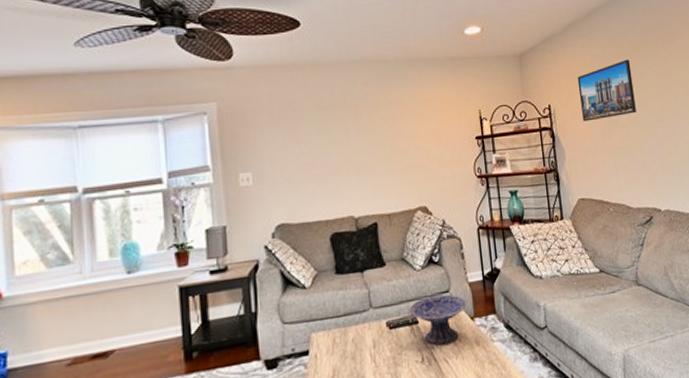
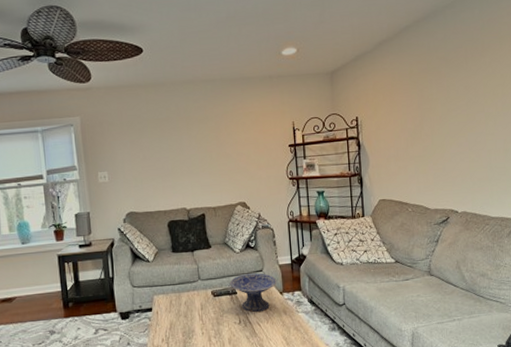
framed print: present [577,59,636,122] -> none [384,74,441,132]

